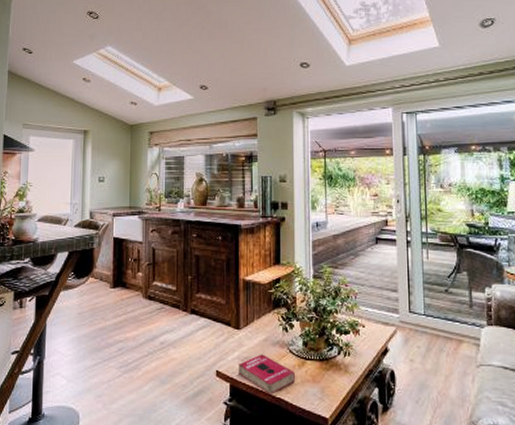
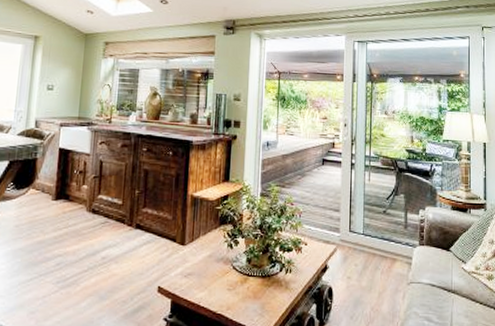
book: present [239,354,295,395] -> none [181,270,237,311]

